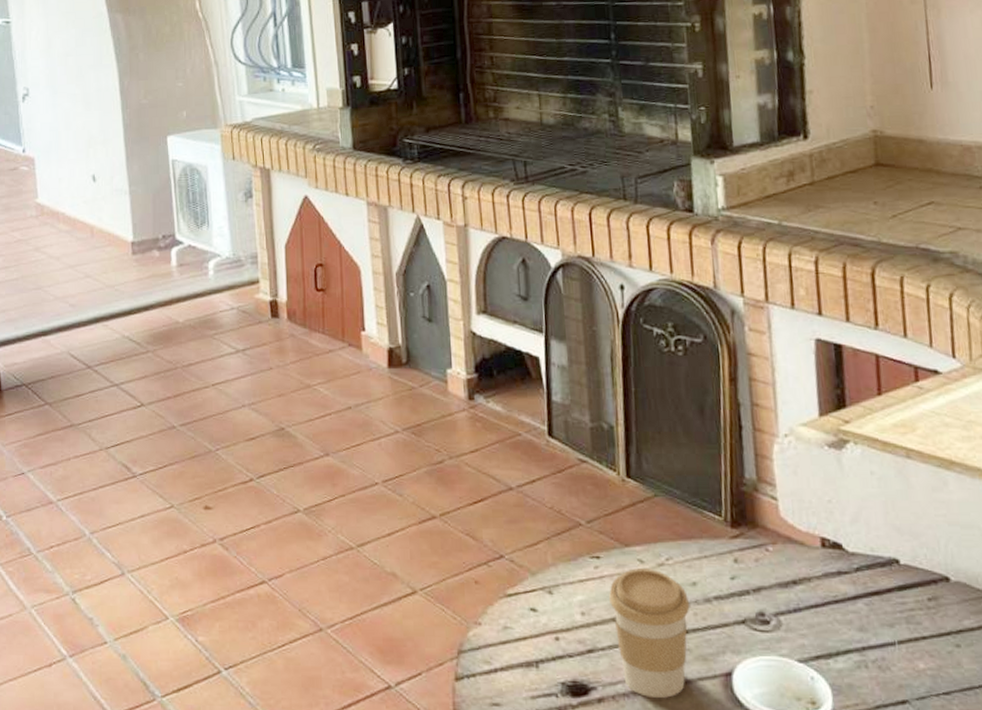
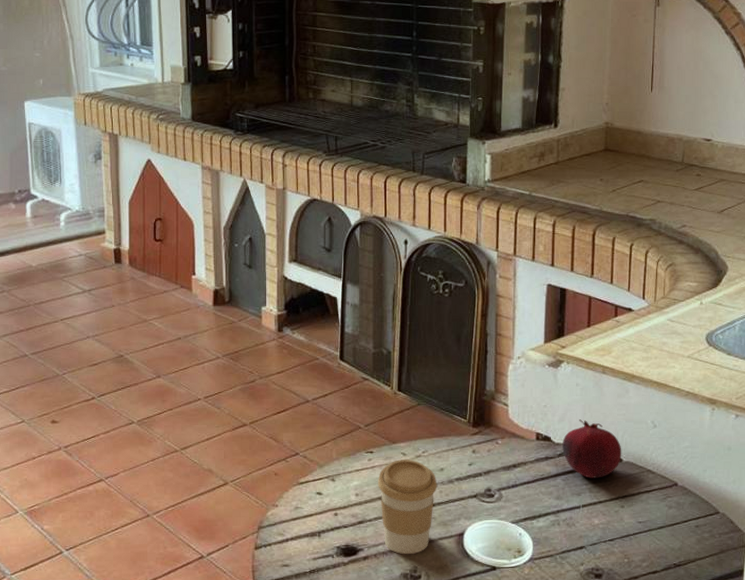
fruit: none [859,520,949,604] -> present [562,419,622,478]

